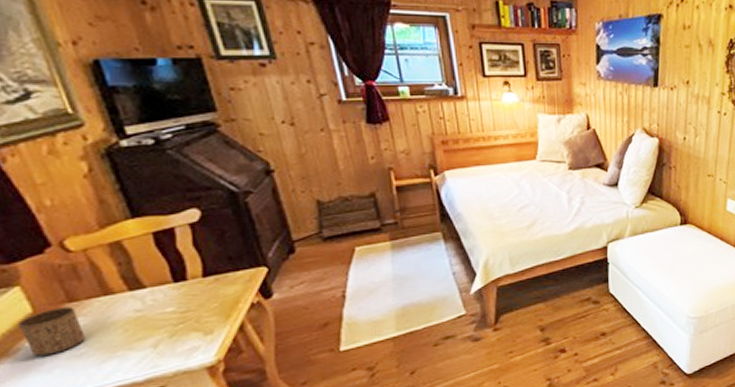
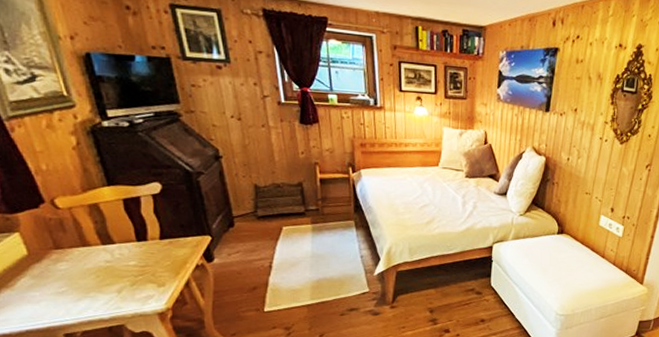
cup: present [17,306,85,357] -> none [15,252,66,291]

